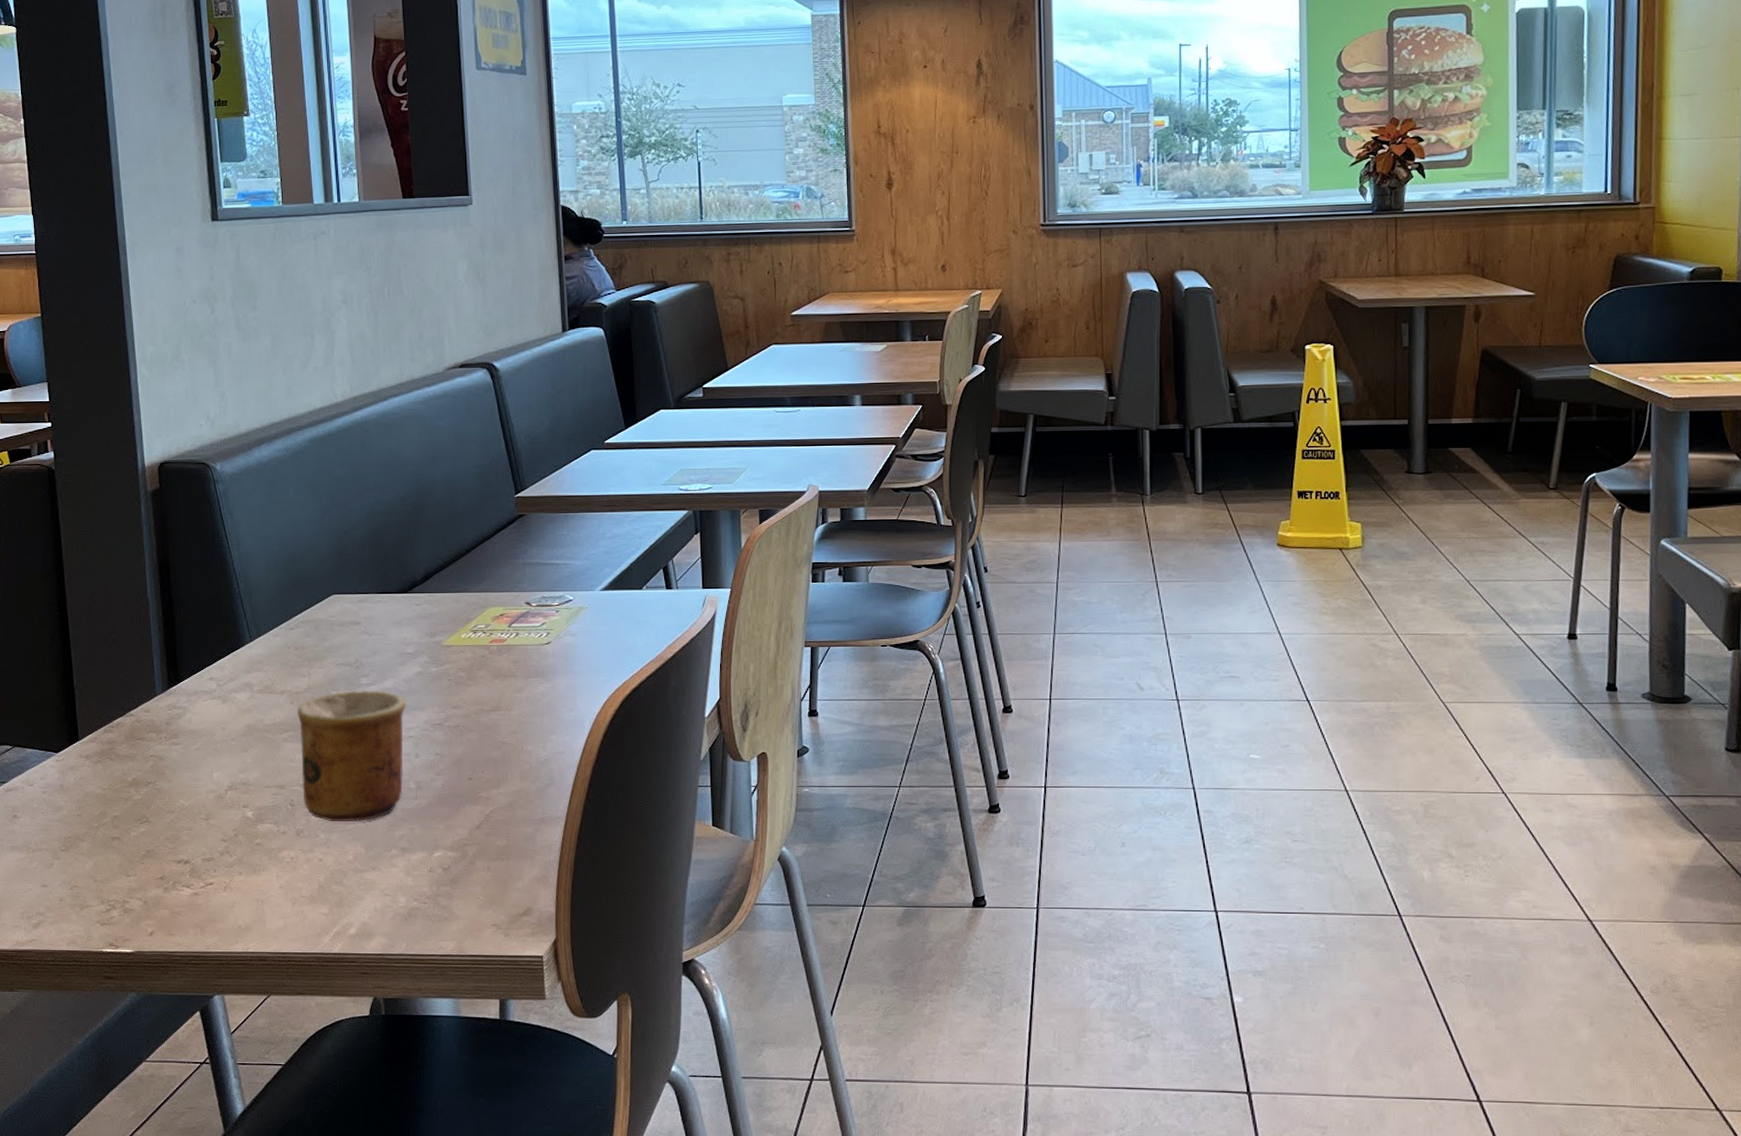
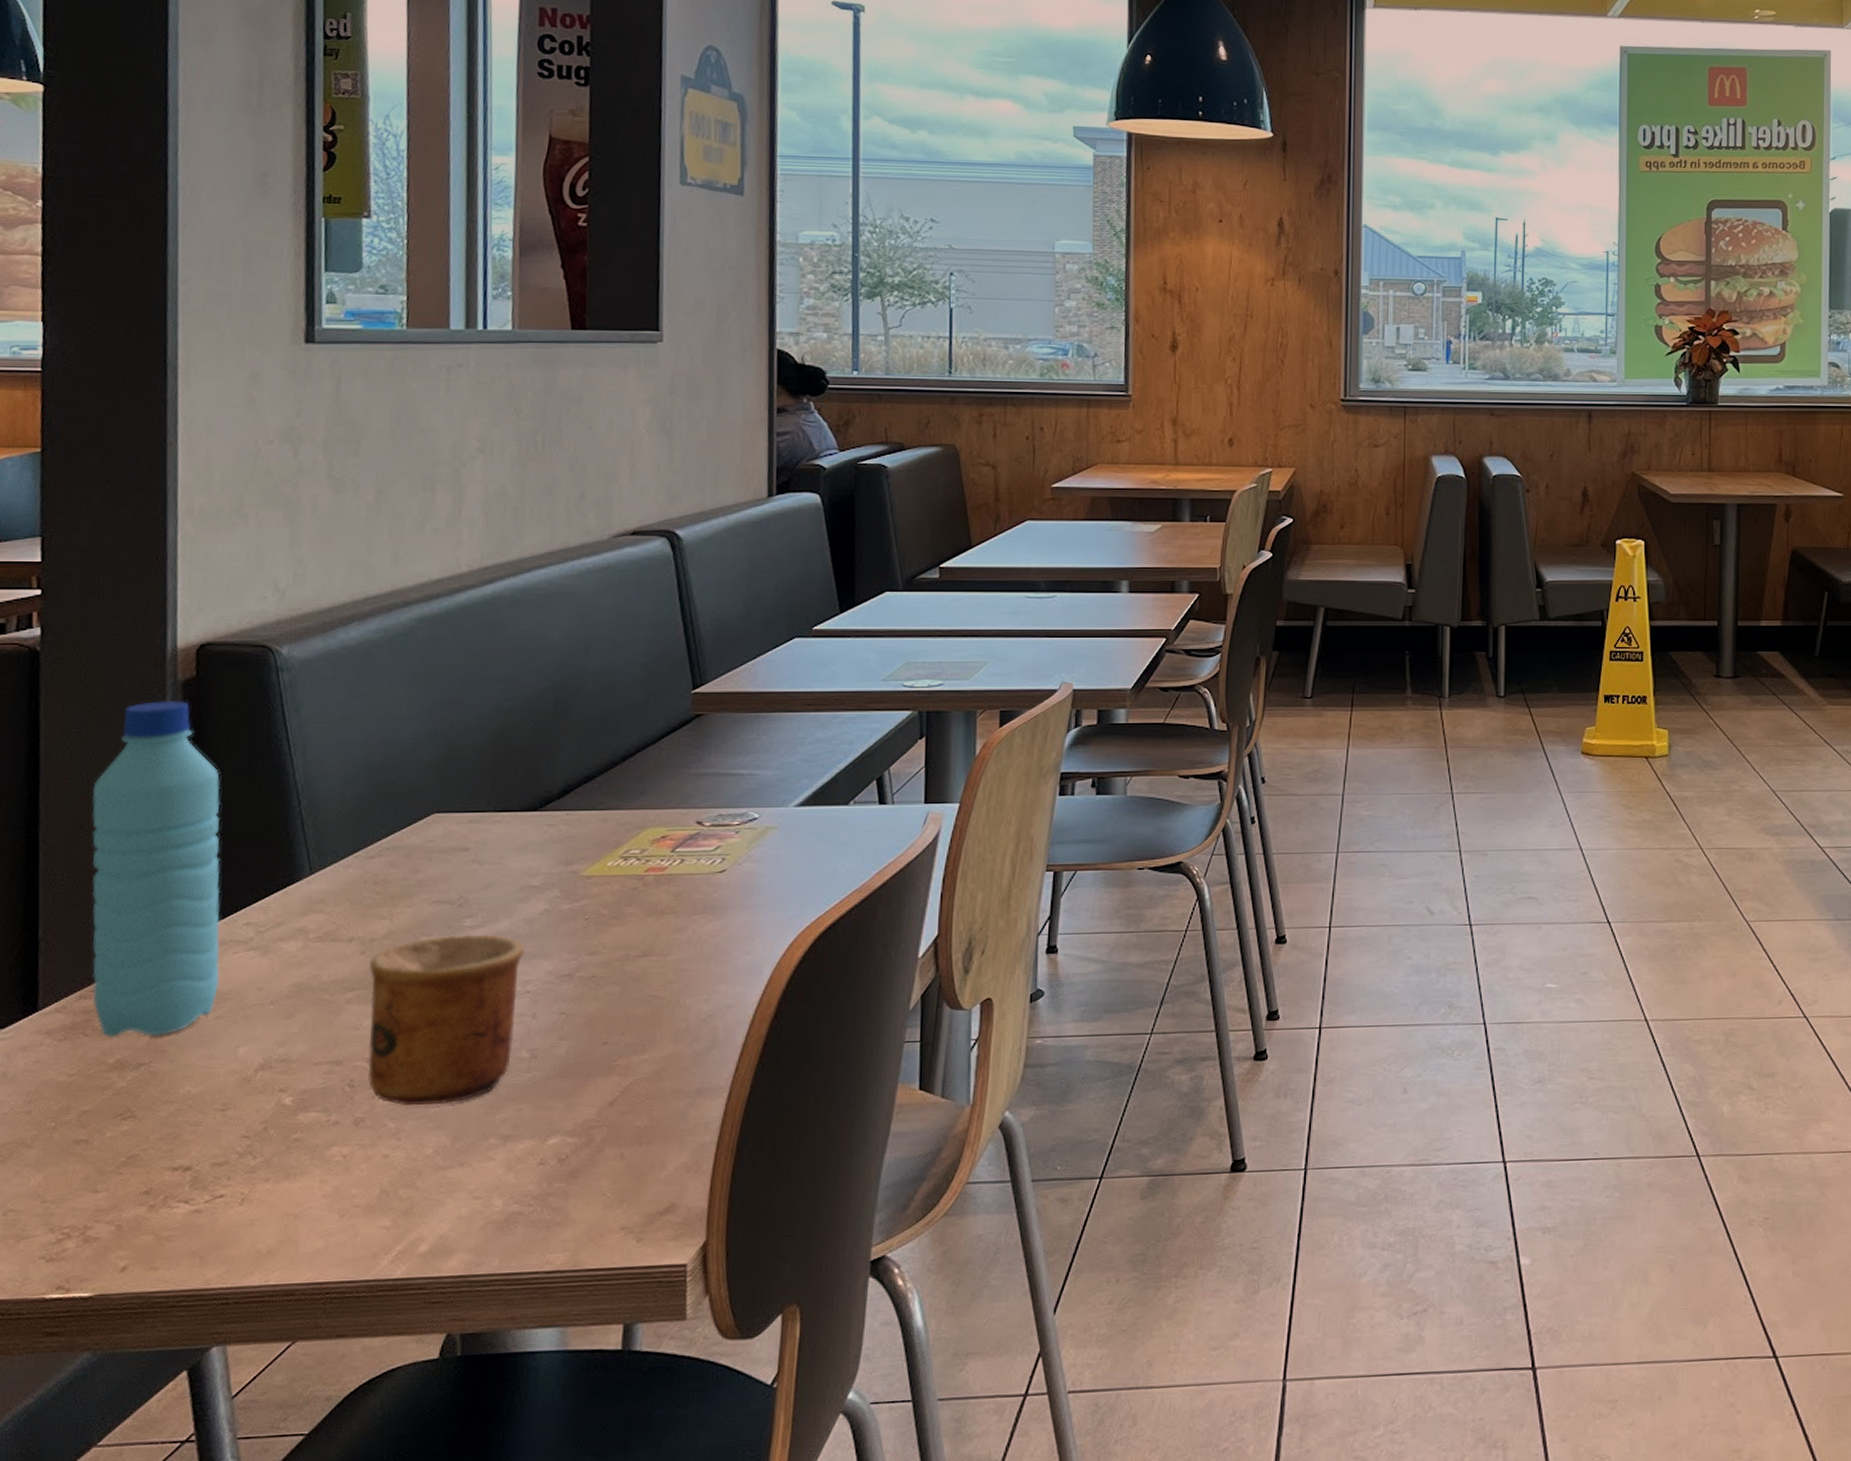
water bottle: none [99,506,197,762] -> present [91,700,221,1038]

